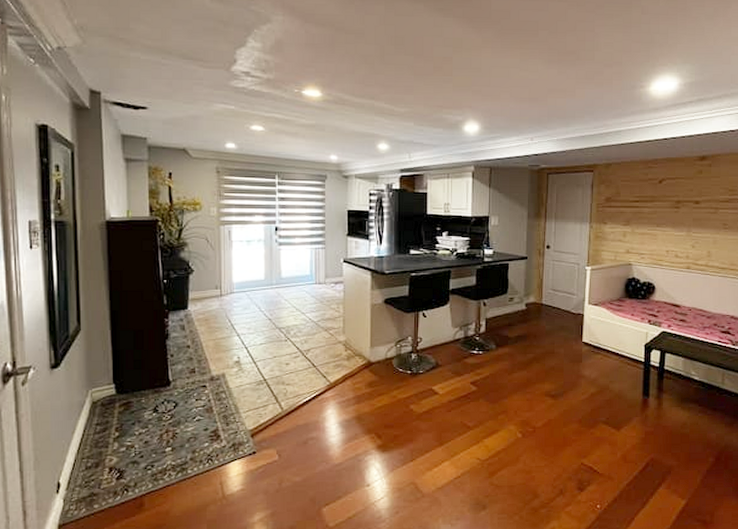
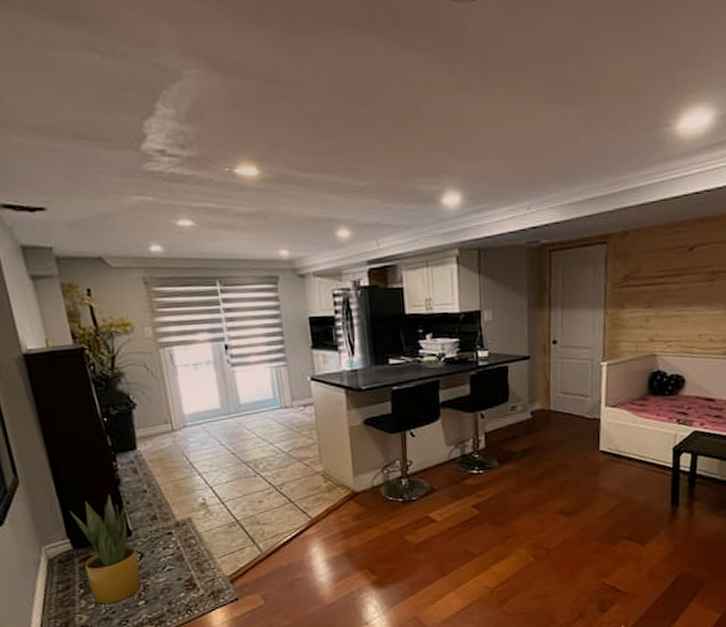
planter: none [119,347,175,448] -> present [69,494,142,605]

